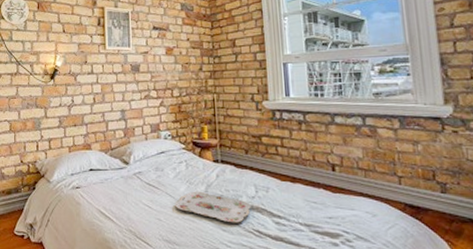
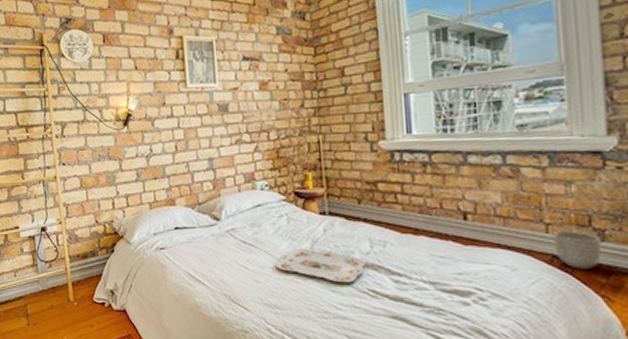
planter: none [404,184,445,218] -> present [552,231,603,270]

